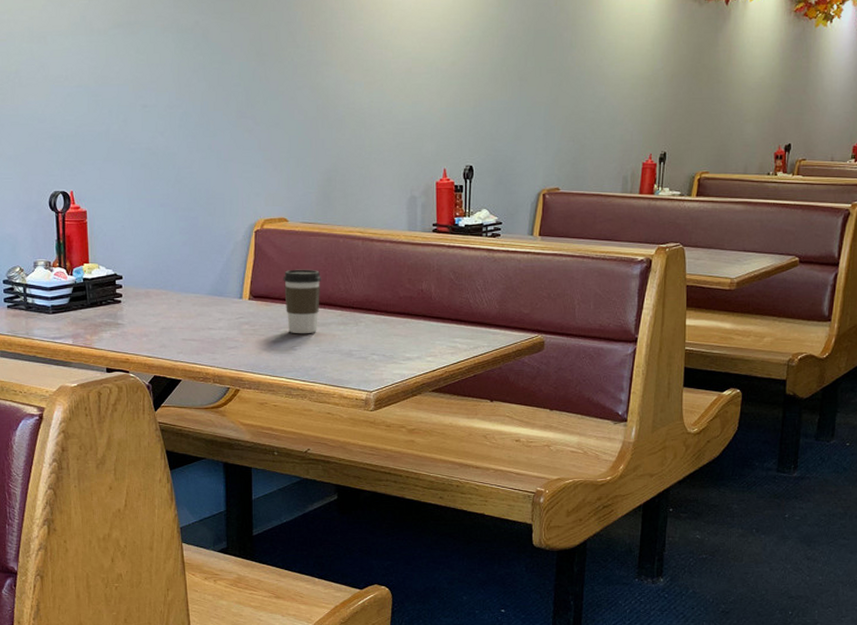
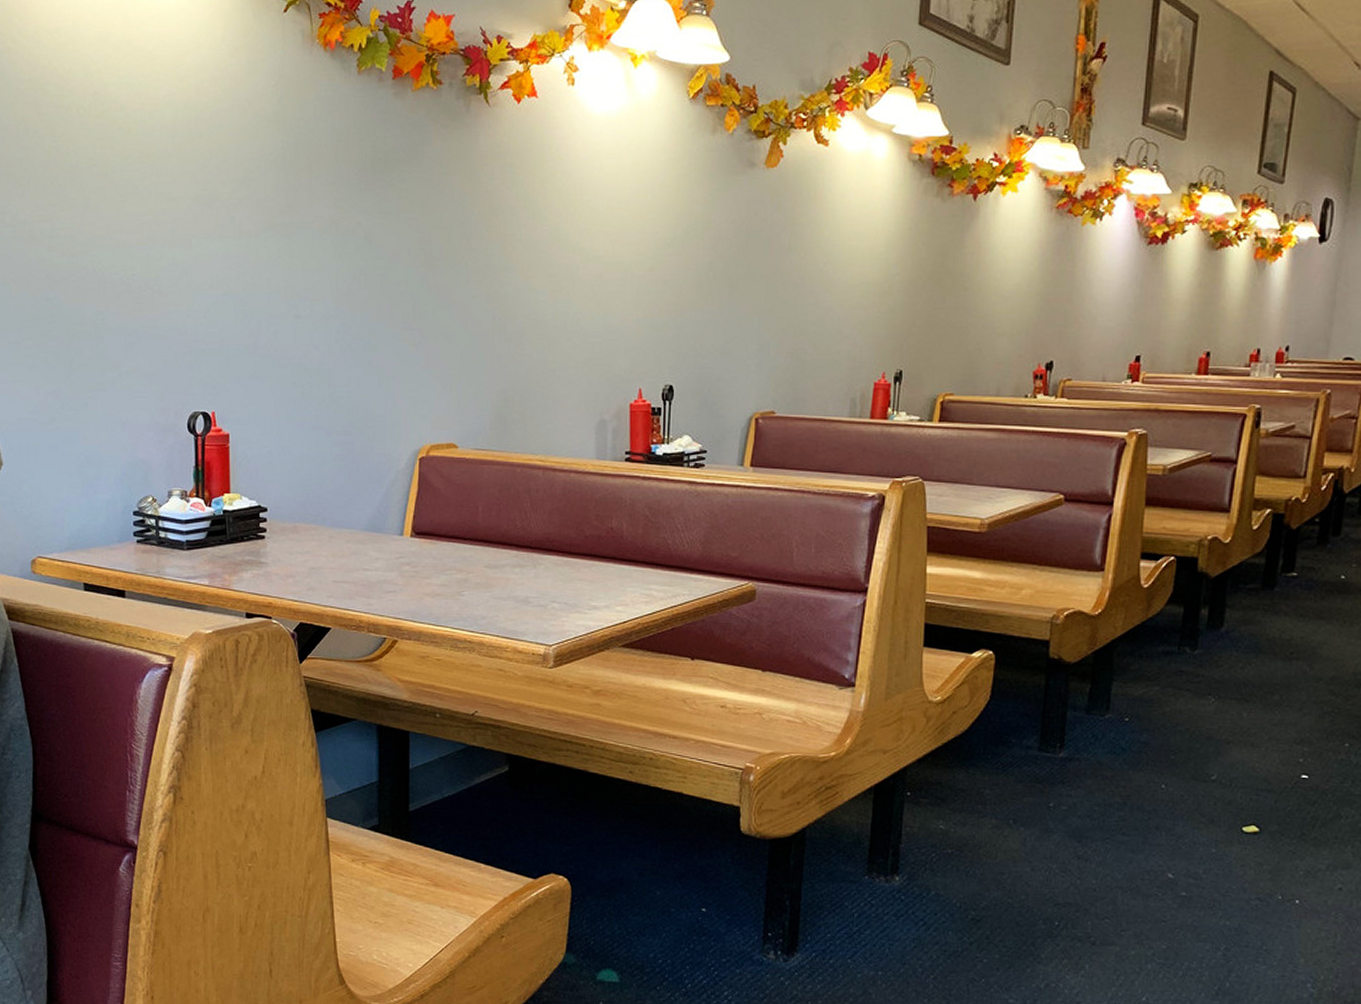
coffee cup: present [283,269,321,334] -> none [450,502,494,578]

